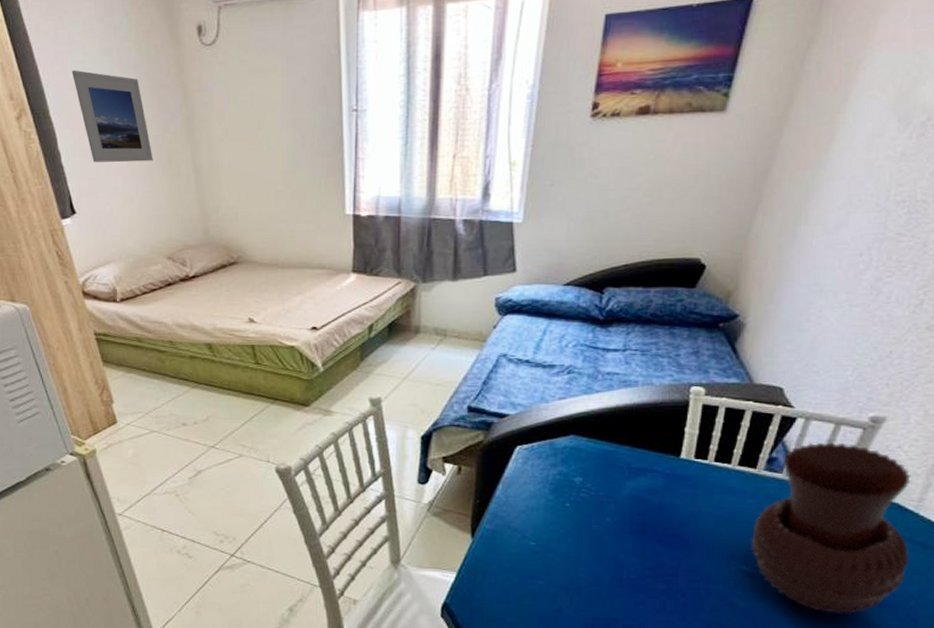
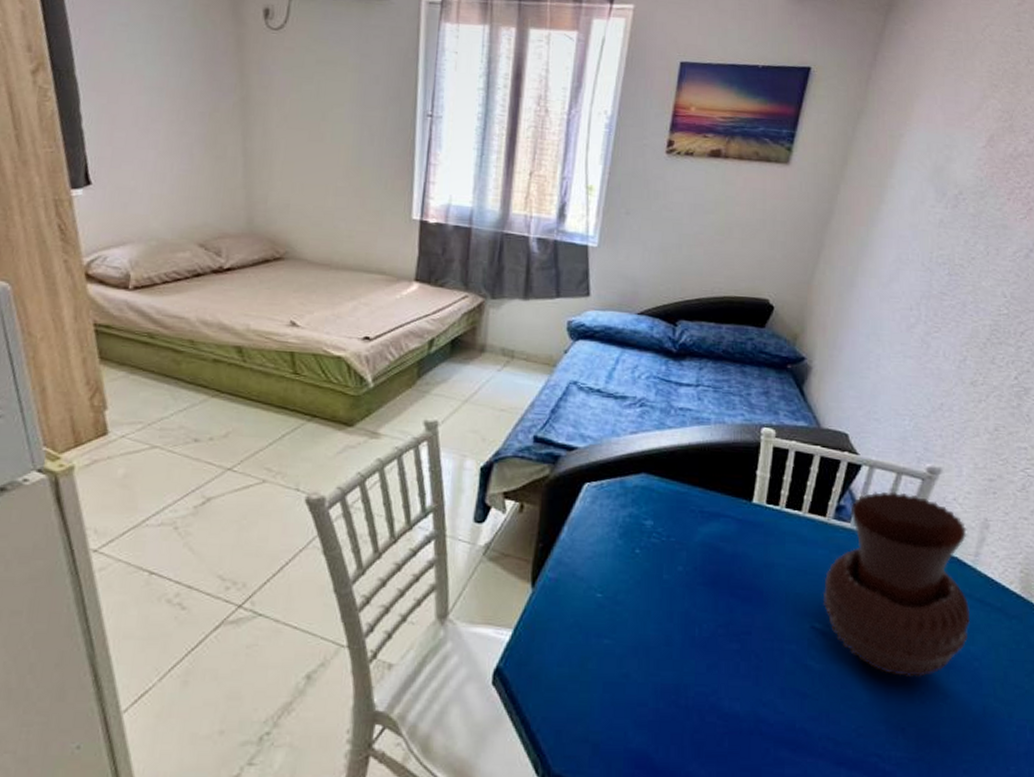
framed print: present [71,70,153,163] -> none [109,31,196,139]

